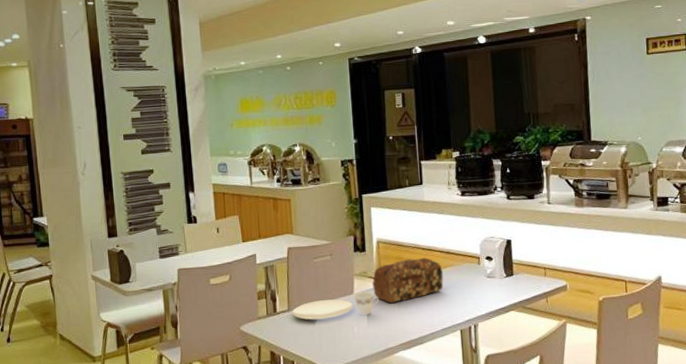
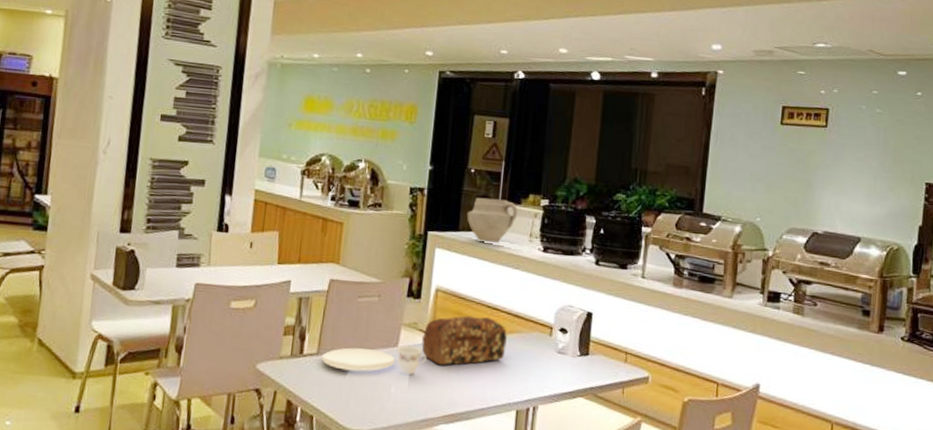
jug: none [392,157,435,196] -> present [467,197,518,243]

